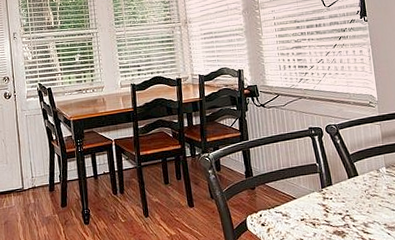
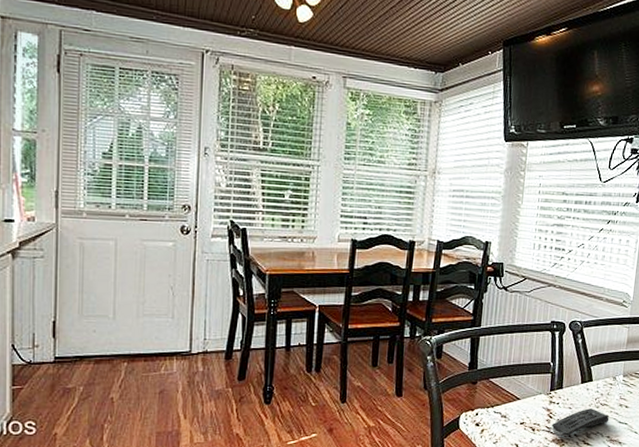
remote control: none [329,200,383,229] -> present [551,408,610,437]

